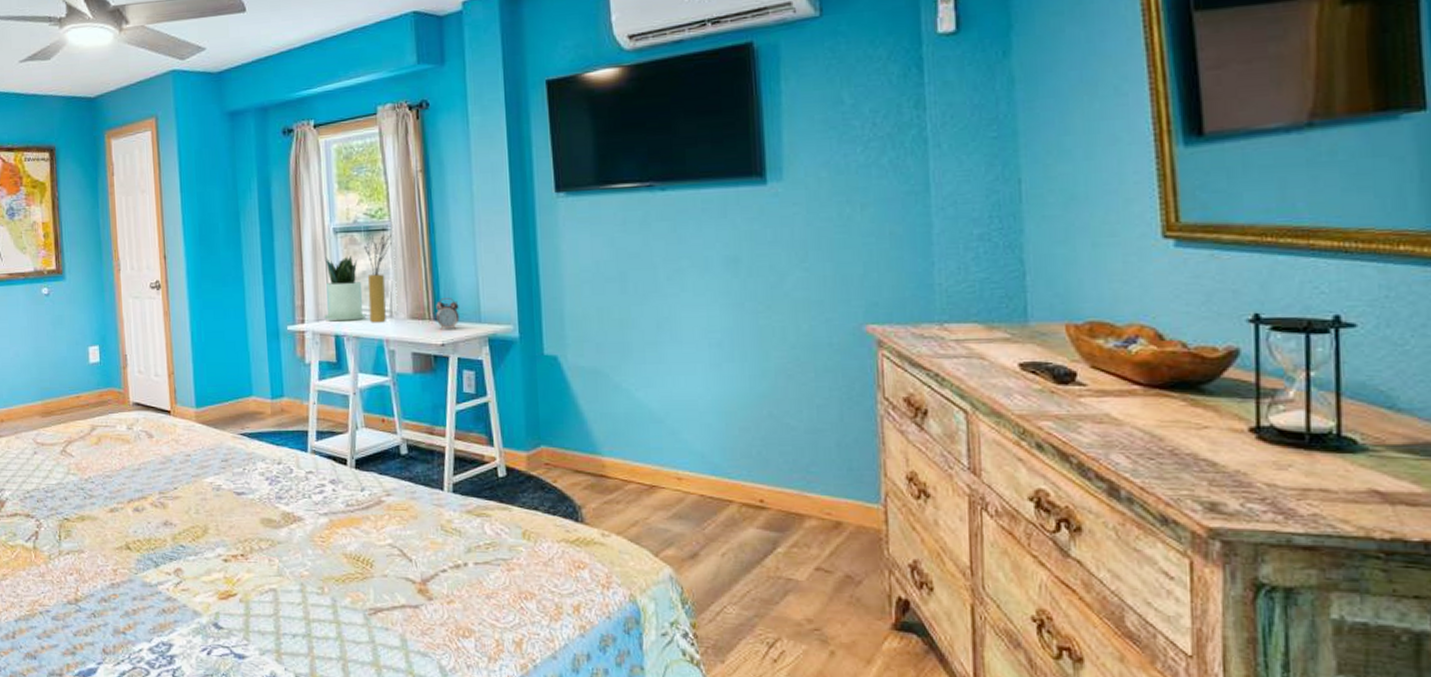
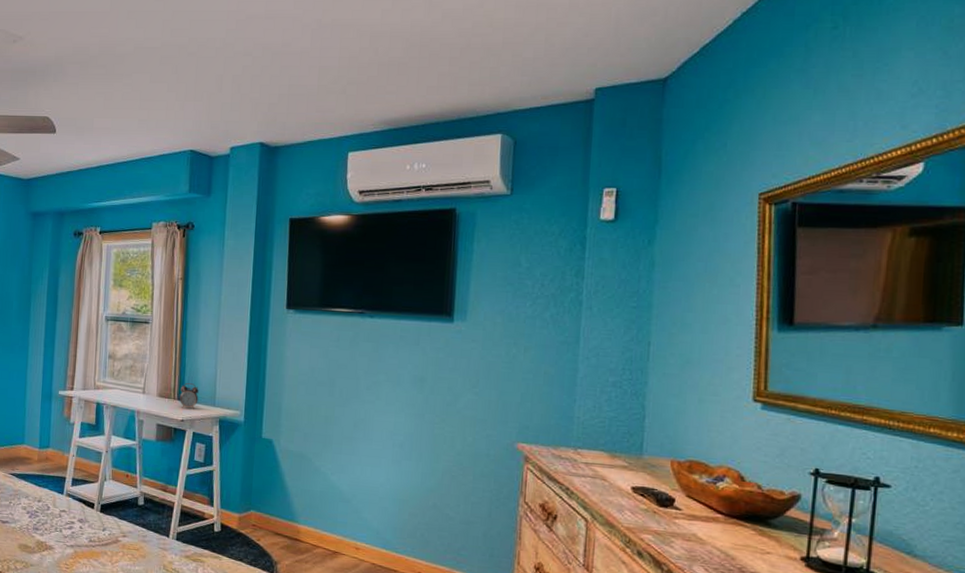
planter: present [324,256,366,322] -> none [90,339,124,393]
vase: present [364,232,392,323] -> none [126,324,152,397]

